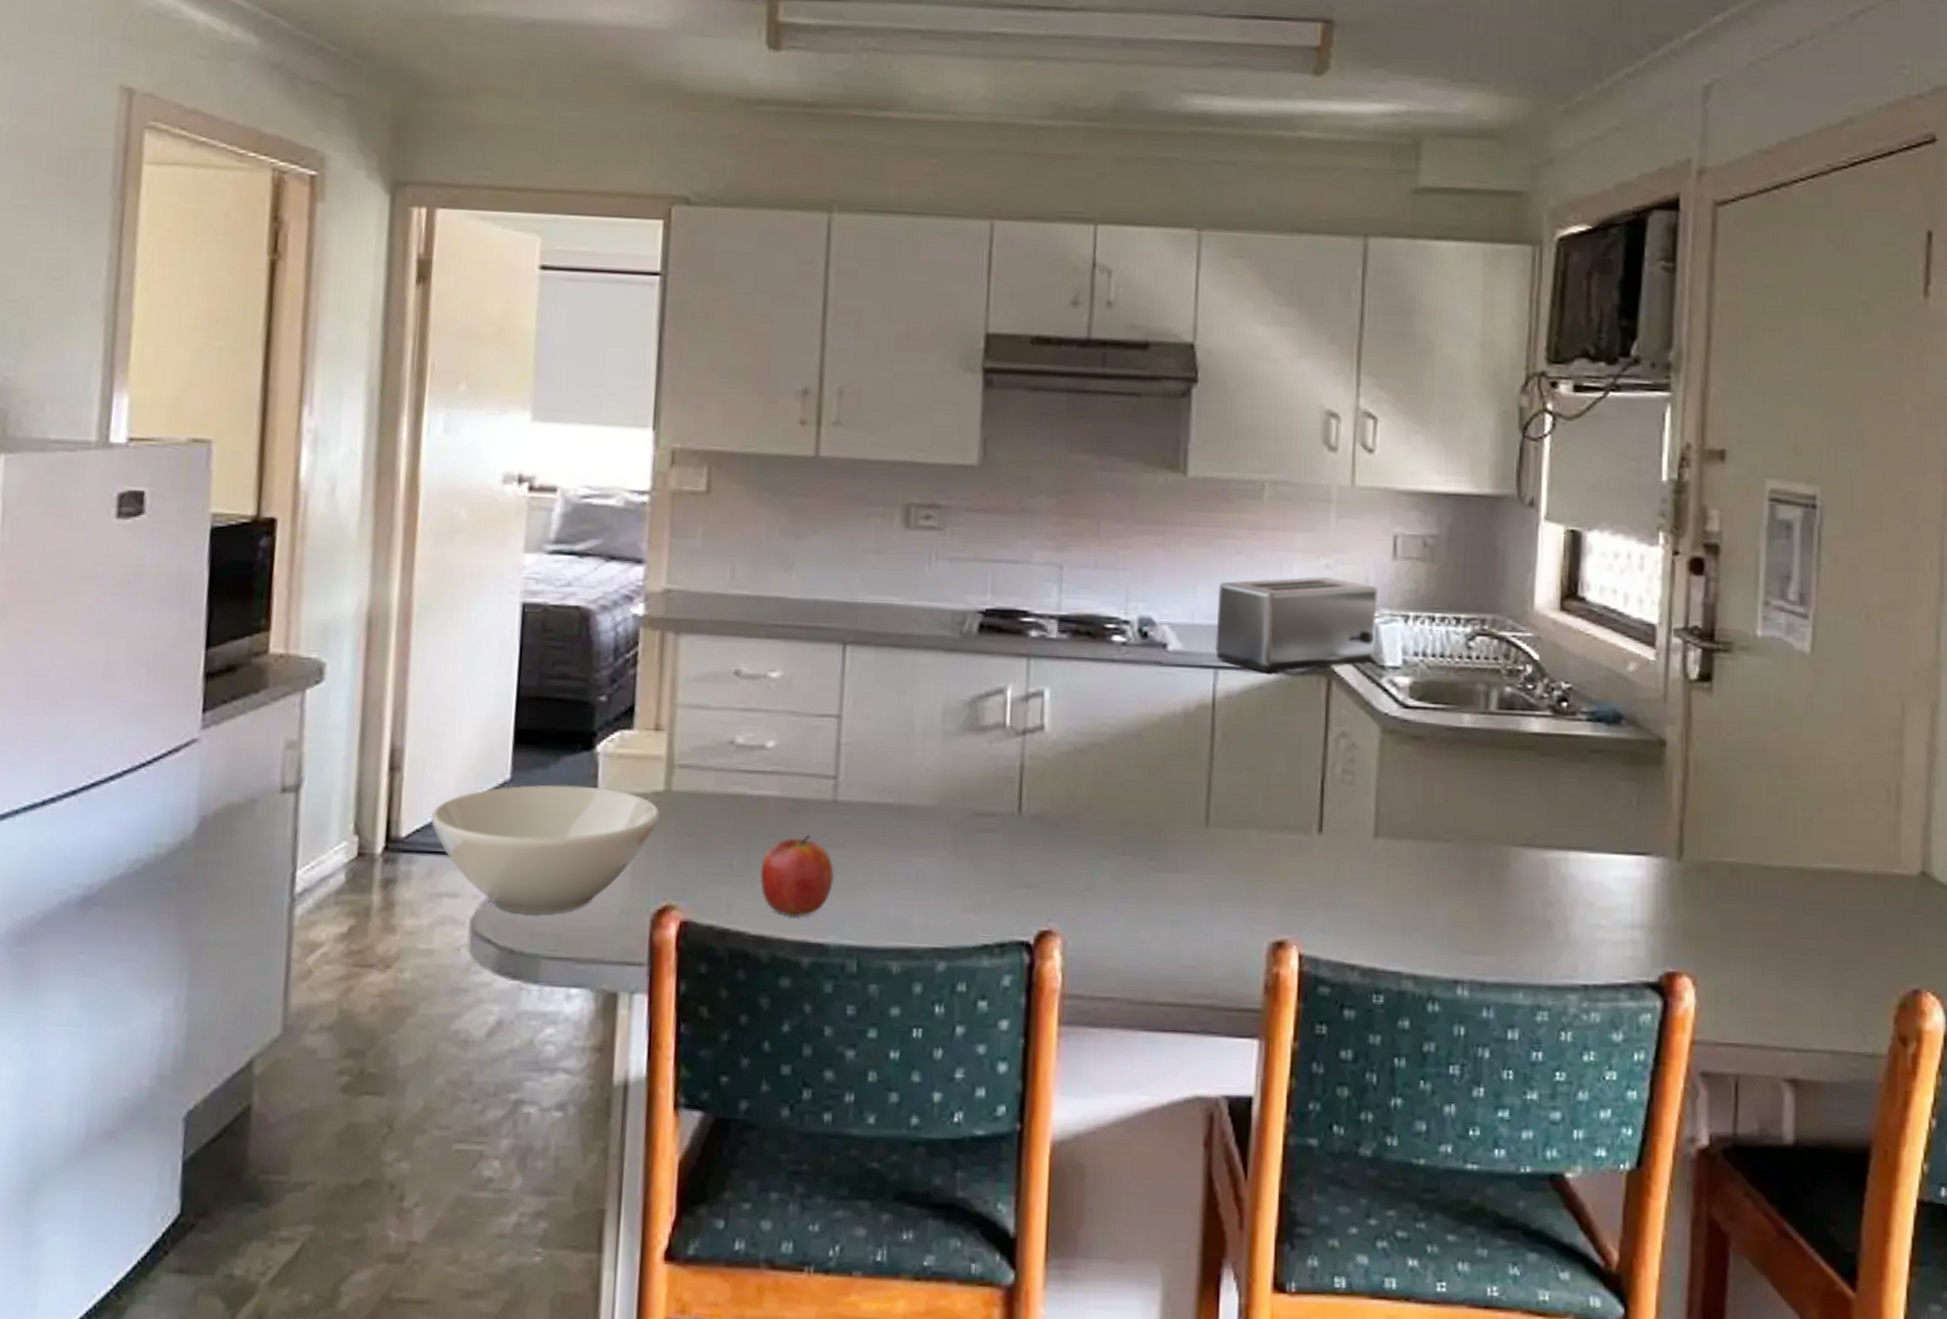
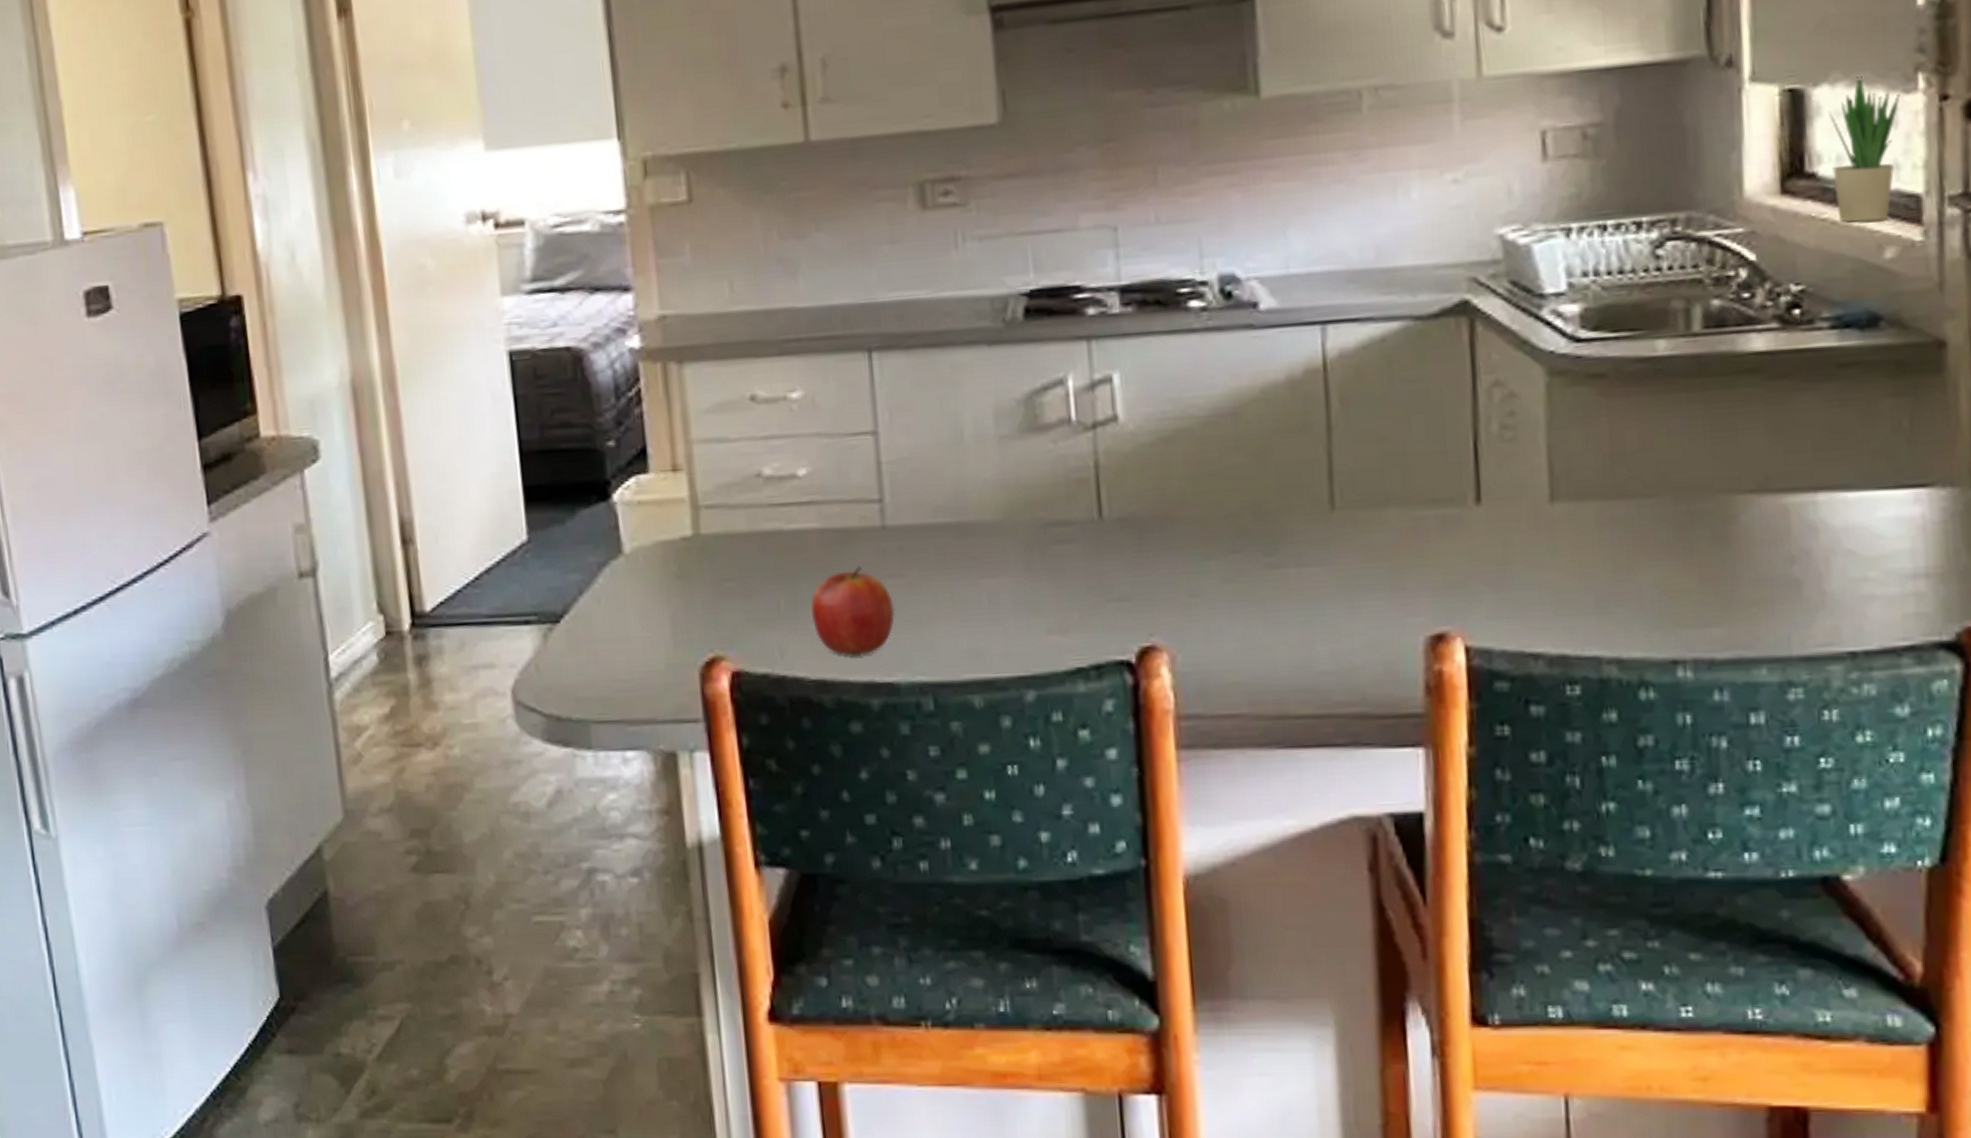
bowl: present [431,784,661,915] -> none [453,539,693,680]
toaster: present [1214,576,1379,673] -> none [1315,193,1529,321]
potted plant: none [1597,528,1647,641] -> present [1829,76,1901,223]

